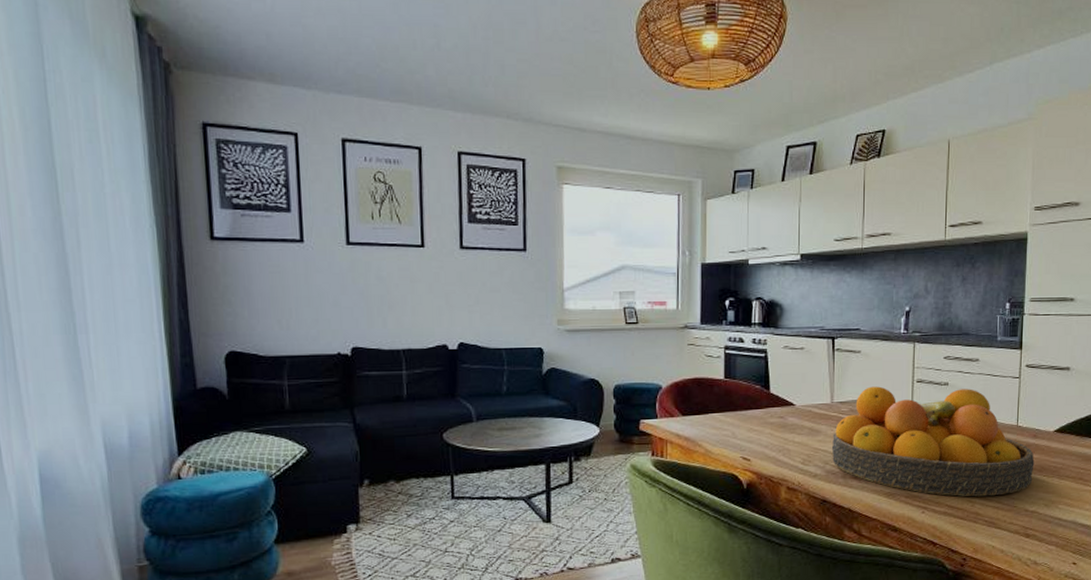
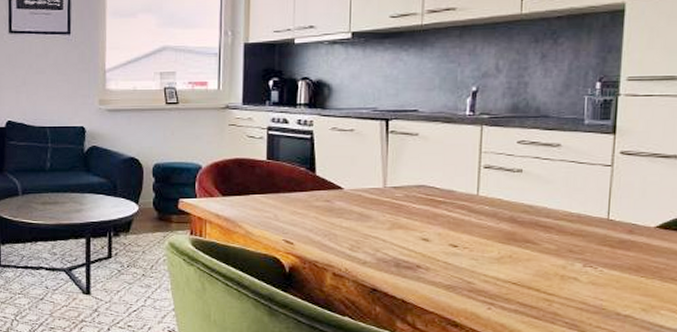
fruit bowl: present [831,386,1035,497] -> none [383,171,630,296]

